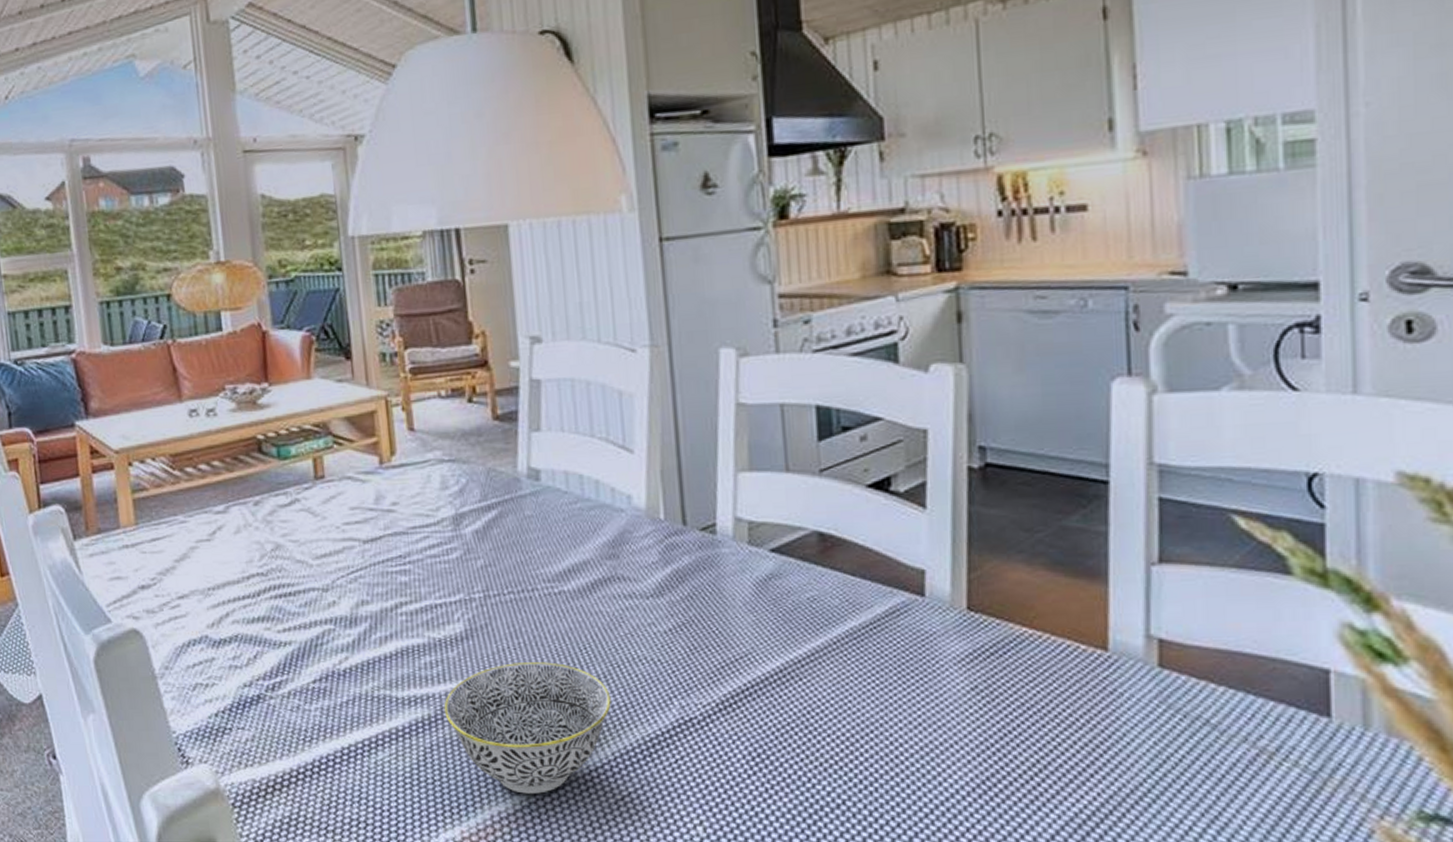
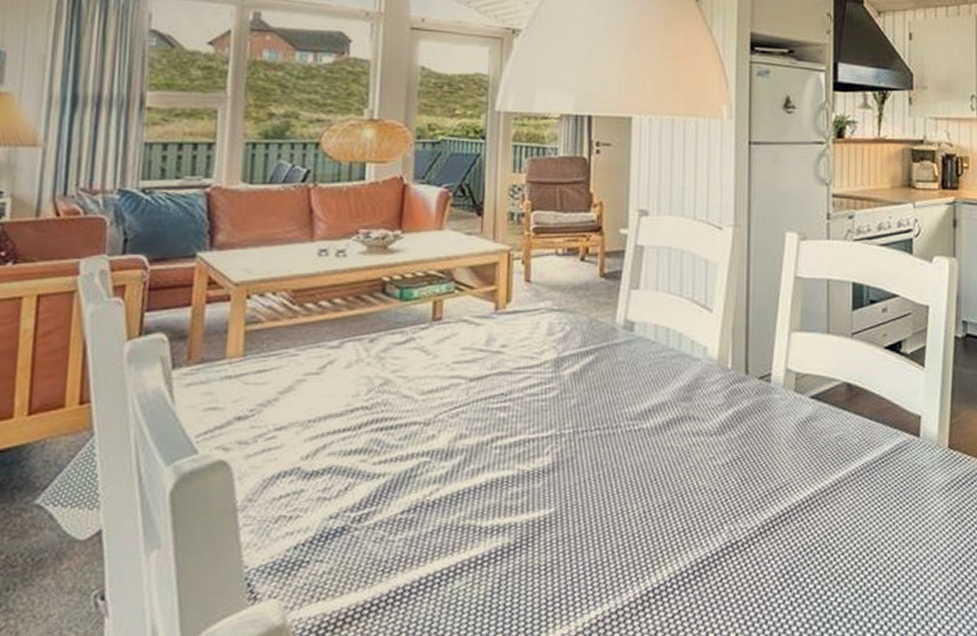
bowl: present [444,662,611,794] -> none [523,492,672,616]

